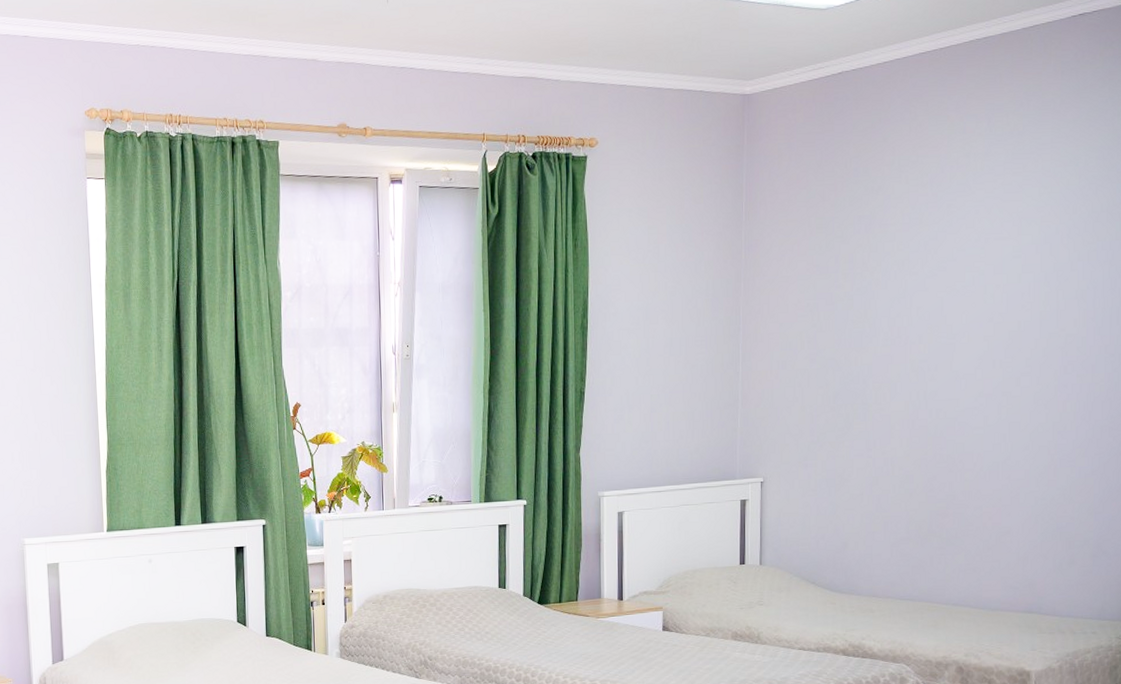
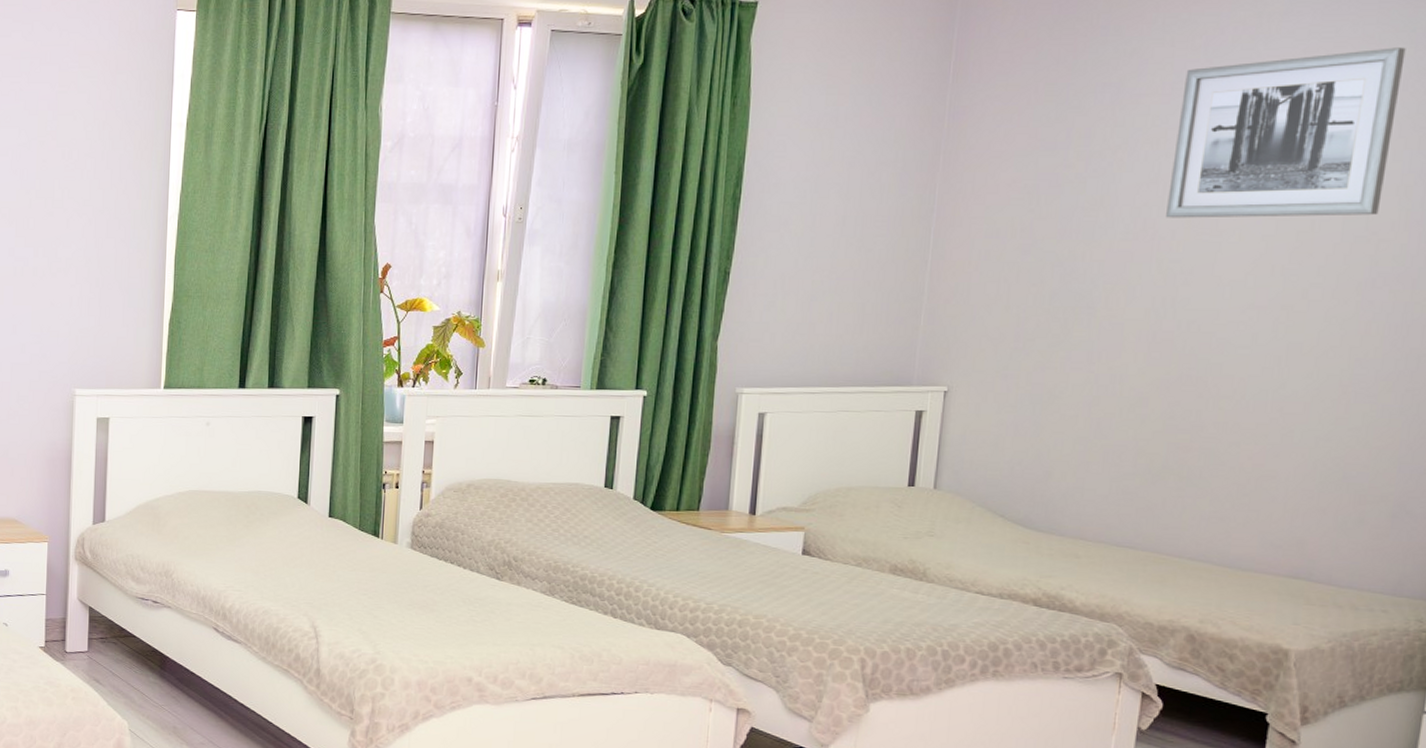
wall art: none [914,178,1073,326] -> present [1166,47,1406,218]

